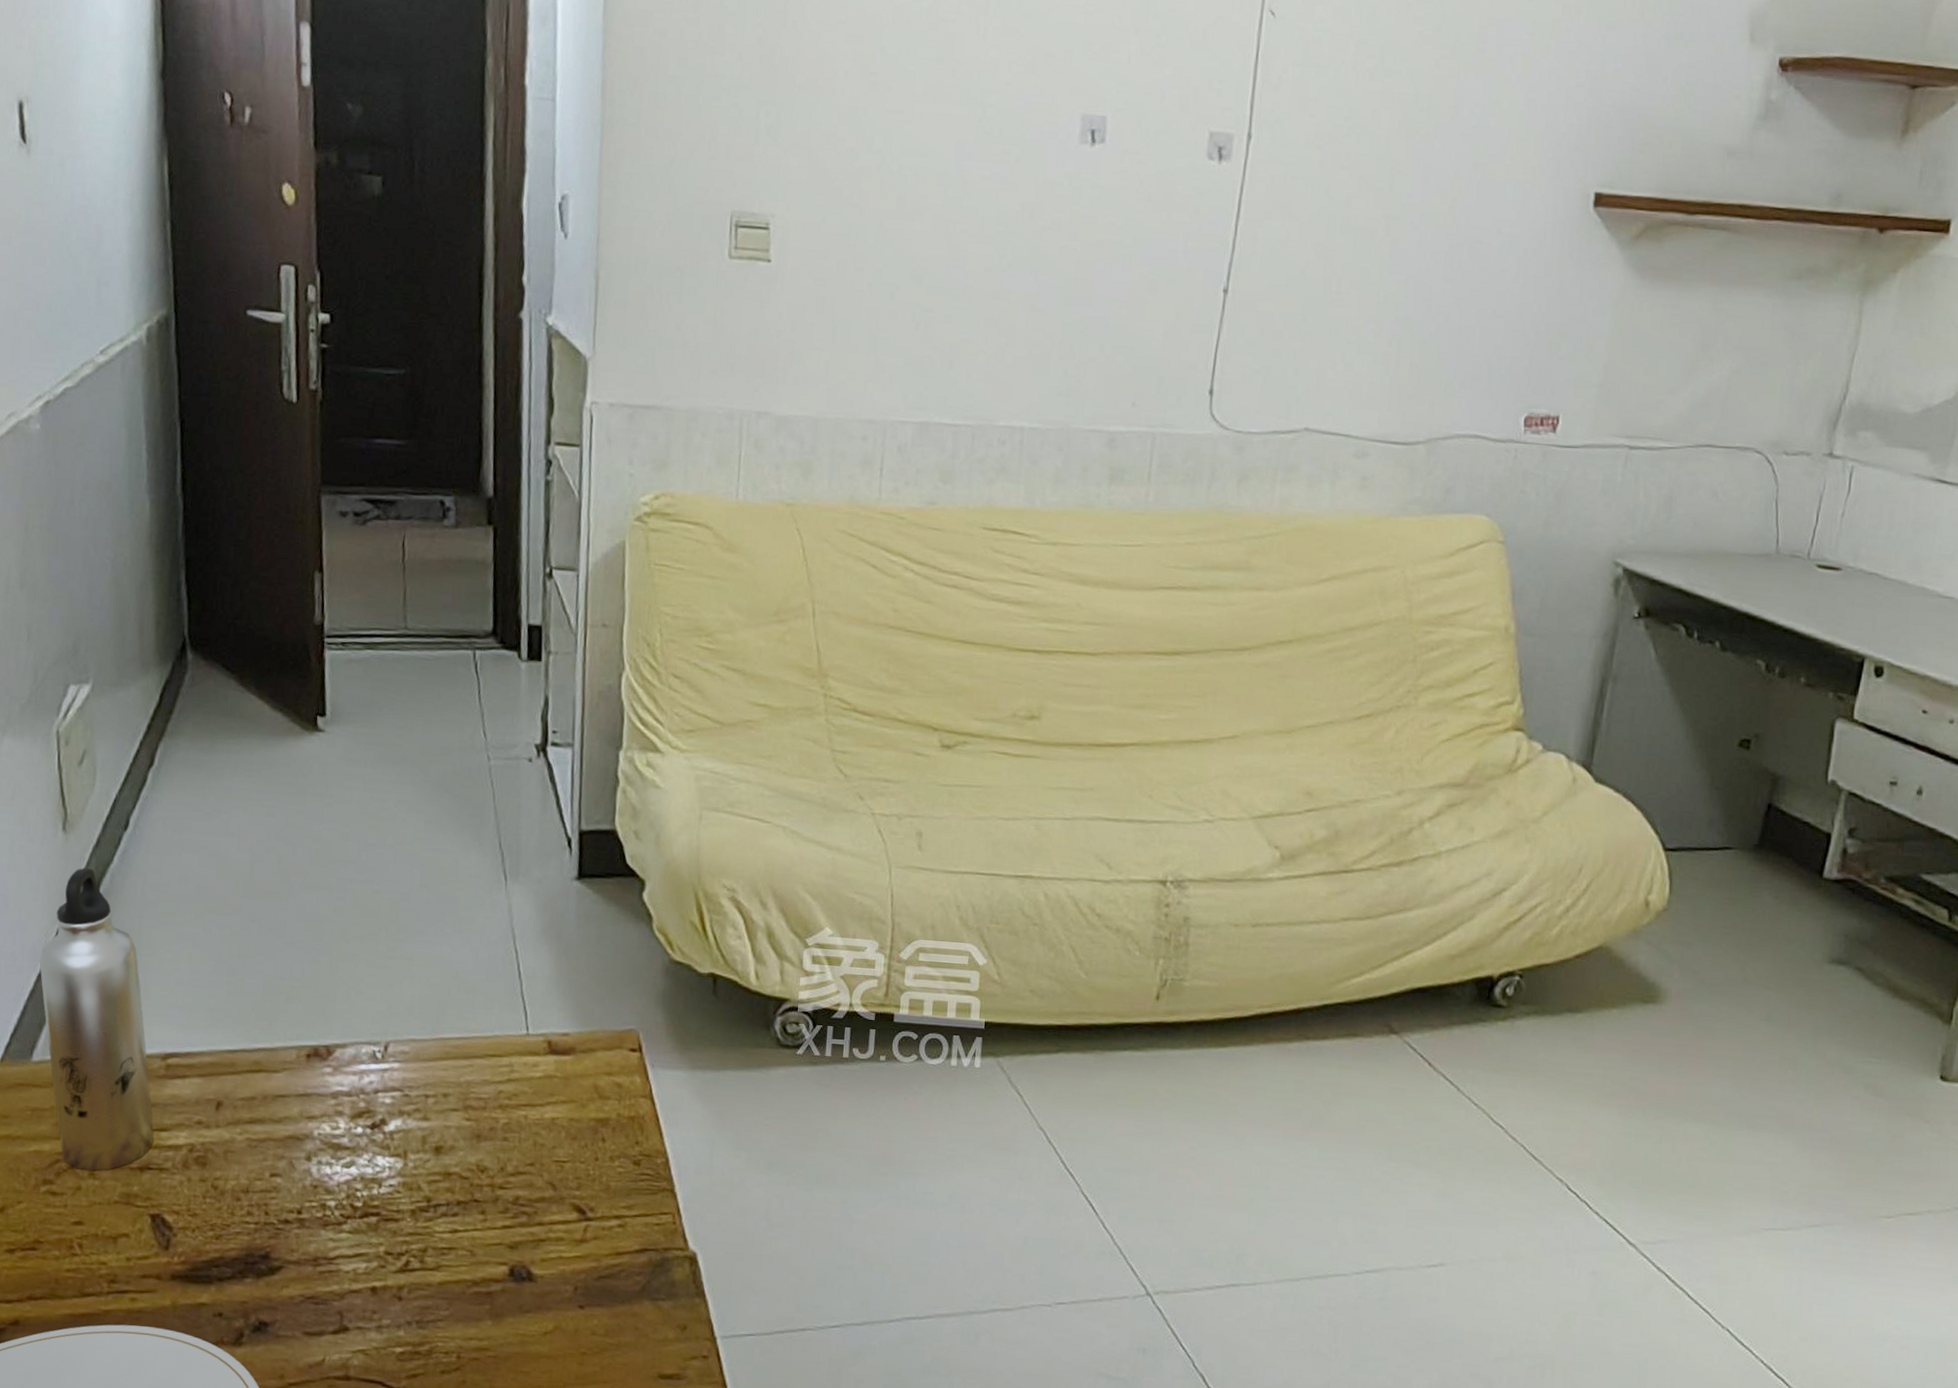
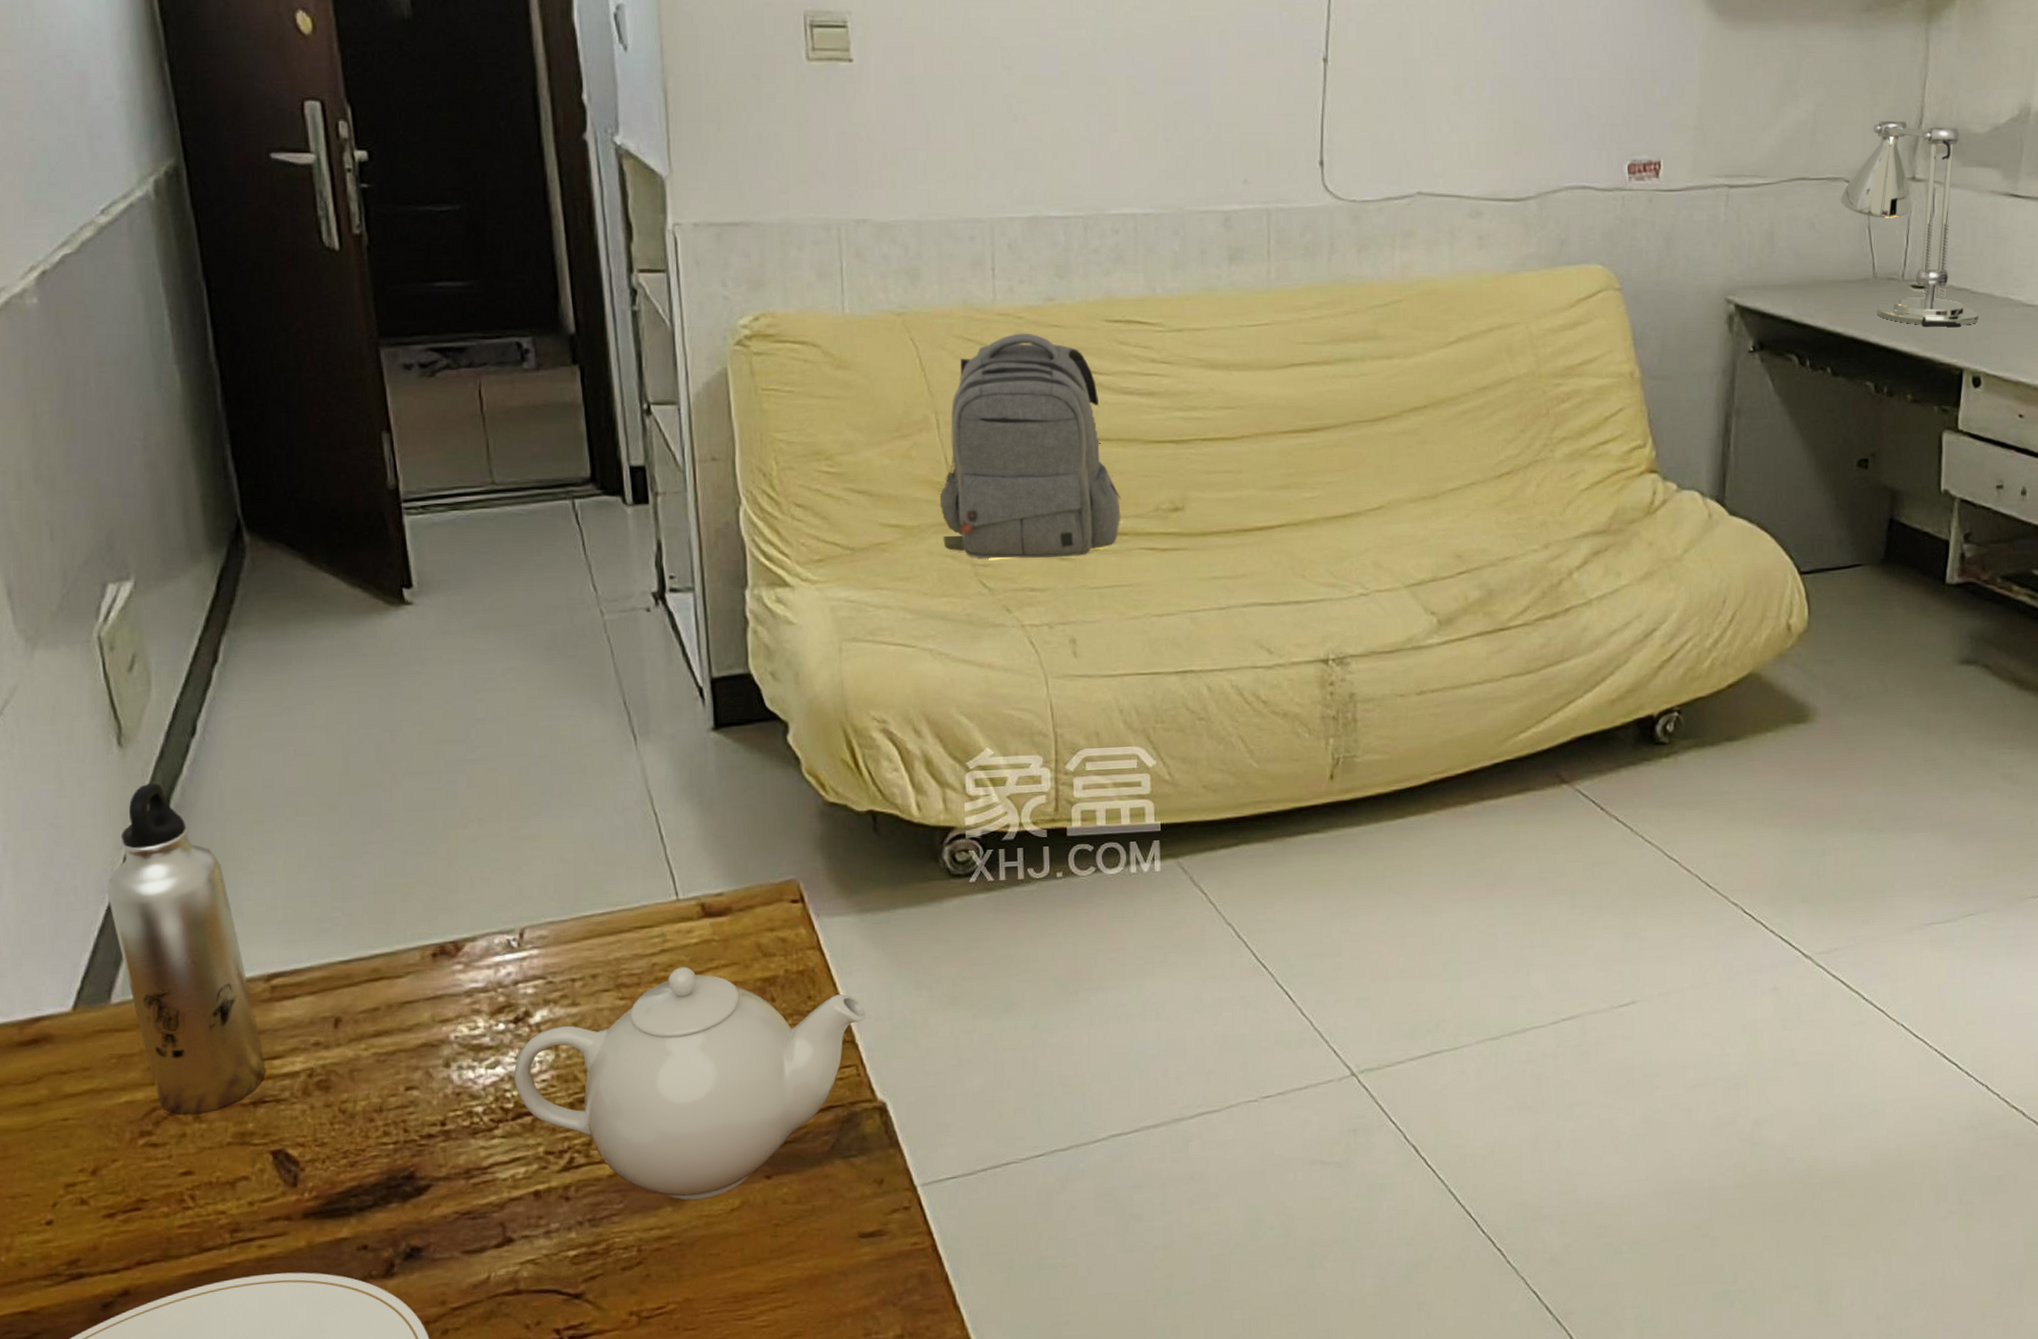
teapot: none [364,1097,687,1318] -> present [513,966,866,1200]
backpack: none [806,532,980,754] -> present [938,333,1121,559]
desk lamp: none [1748,393,1889,612] -> present [1840,121,1980,327]

